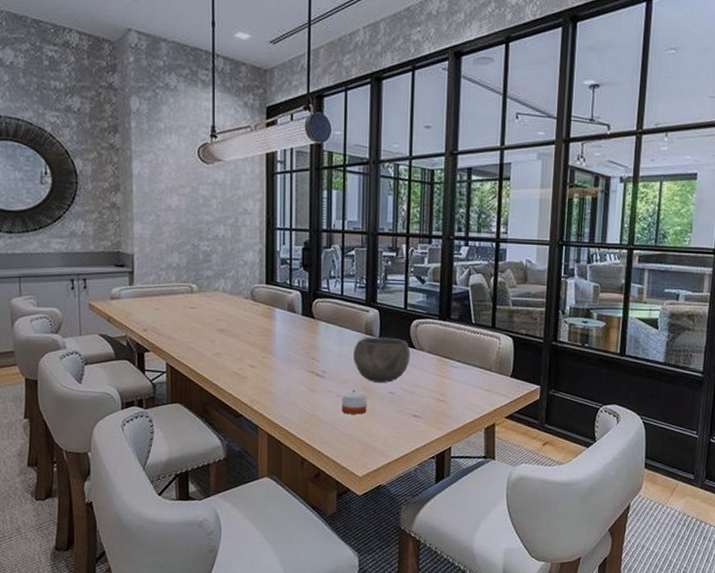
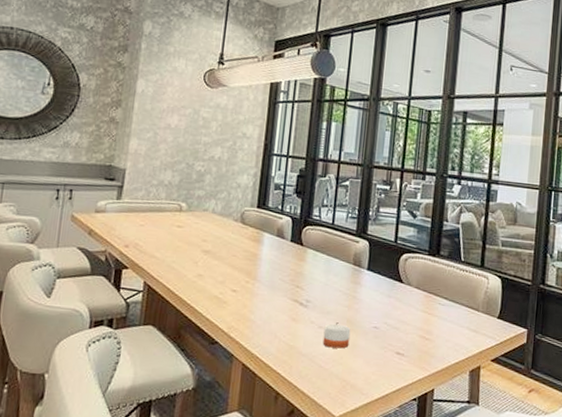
bowl: present [353,337,411,383] -> none [339,268,398,317]

